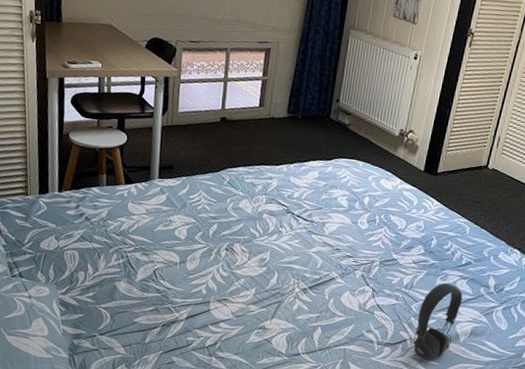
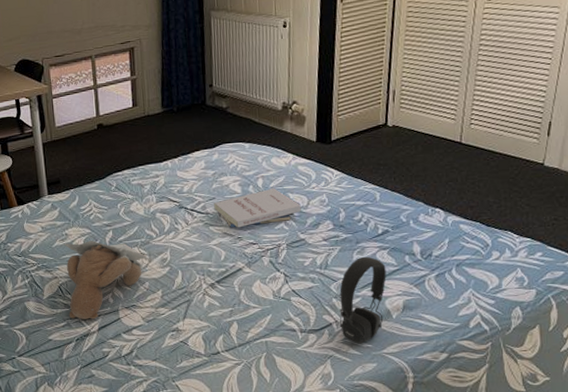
stuffed animal: none [159,229,251,308] -> present [64,240,152,320]
books: none [319,207,399,241] -> present [214,188,301,228]

